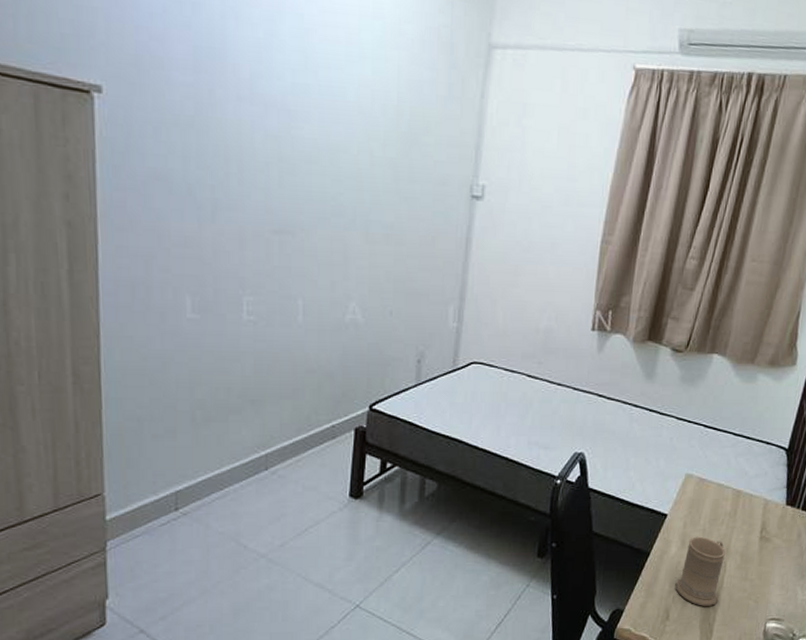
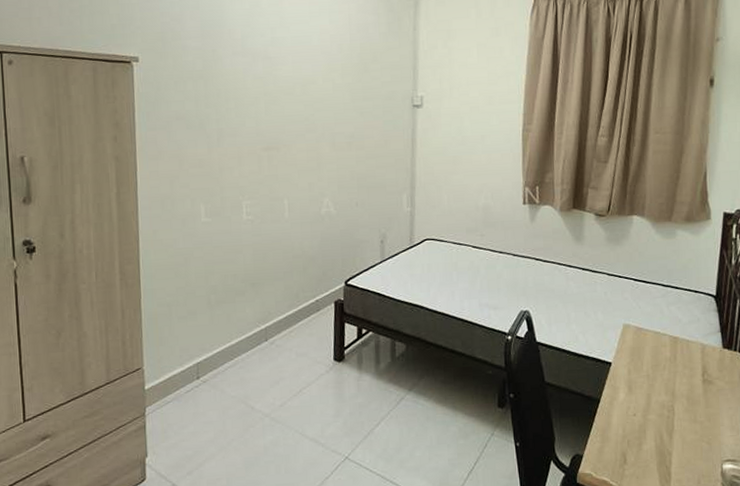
mug: present [675,536,726,607] -> none [628,382,672,450]

